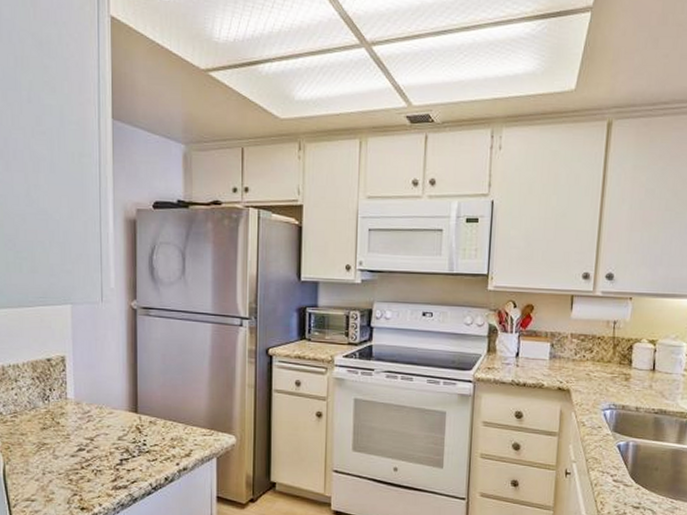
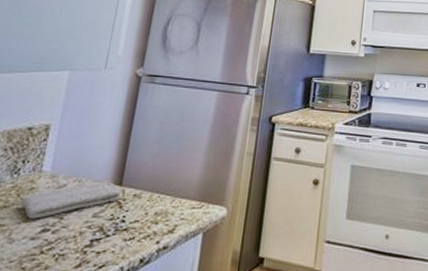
washcloth: none [56,408,138,440] -> present [20,181,122,219]

